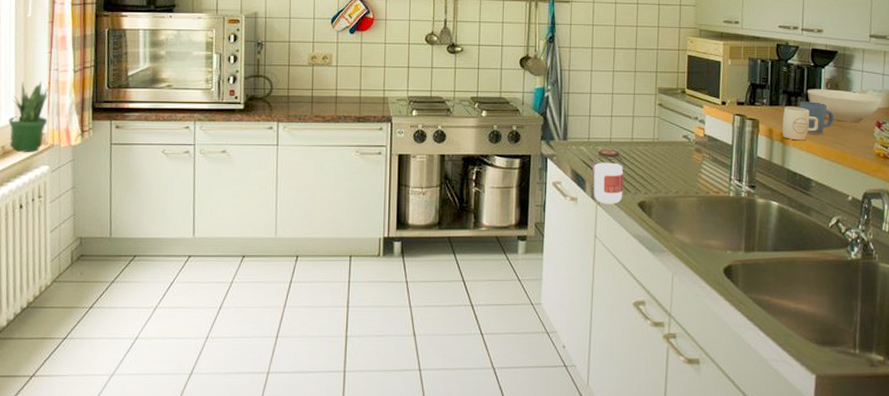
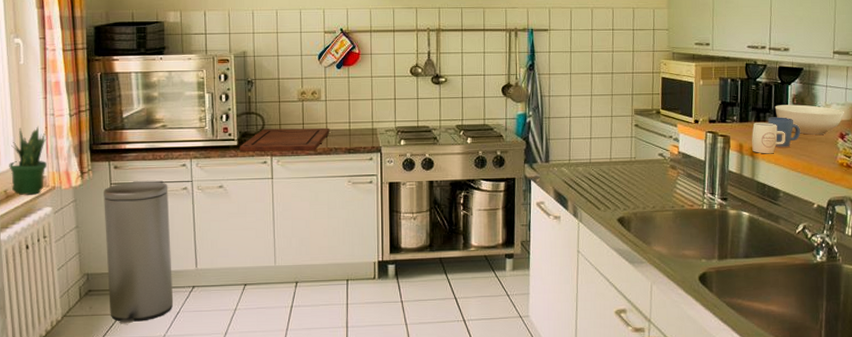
pedal bin: none [101,142,170,293] -> present [103,180,174,324]
cutting board: none [245,93,339,118] -> present [239,127,330,152]
jar: present [593,149,625,205] -> none [574,169,605,221]

